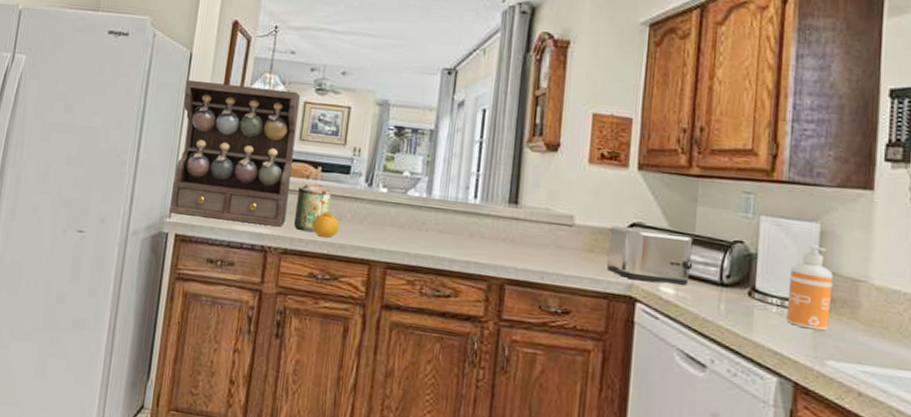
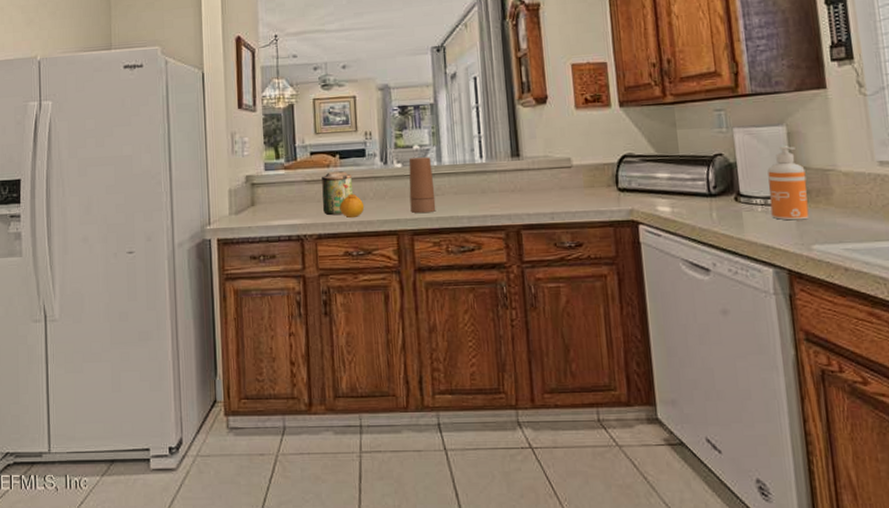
spice rack: present [169,79,300,227] -> none [202,91,315,221]
canister: none [388,184,421,248] -> present [408,157,436,214]
toaster: present [606,225,693,285] -> none [604,156,683,206]

